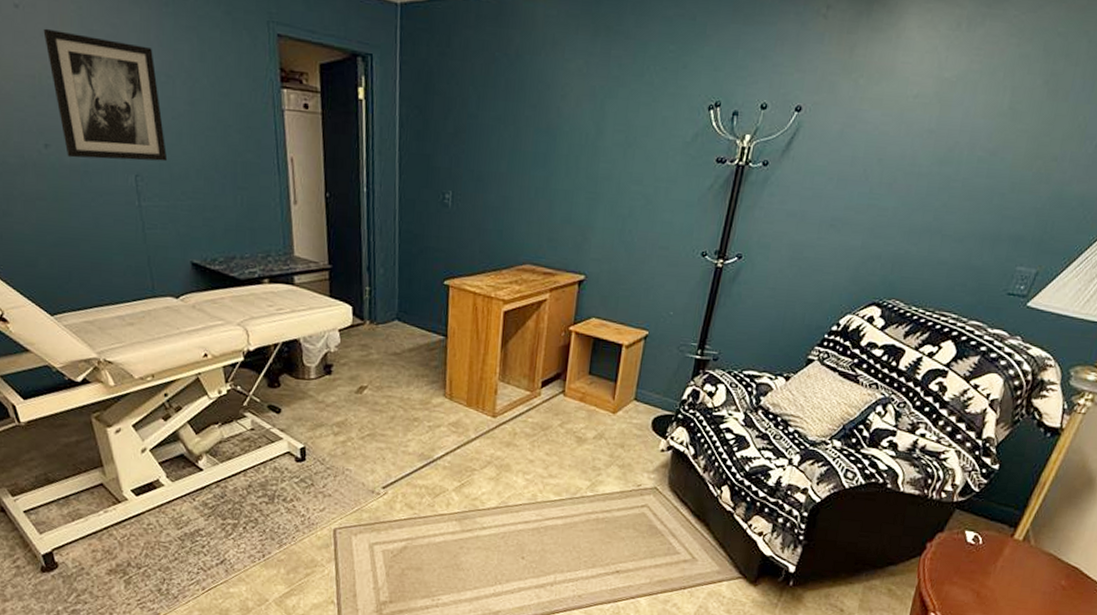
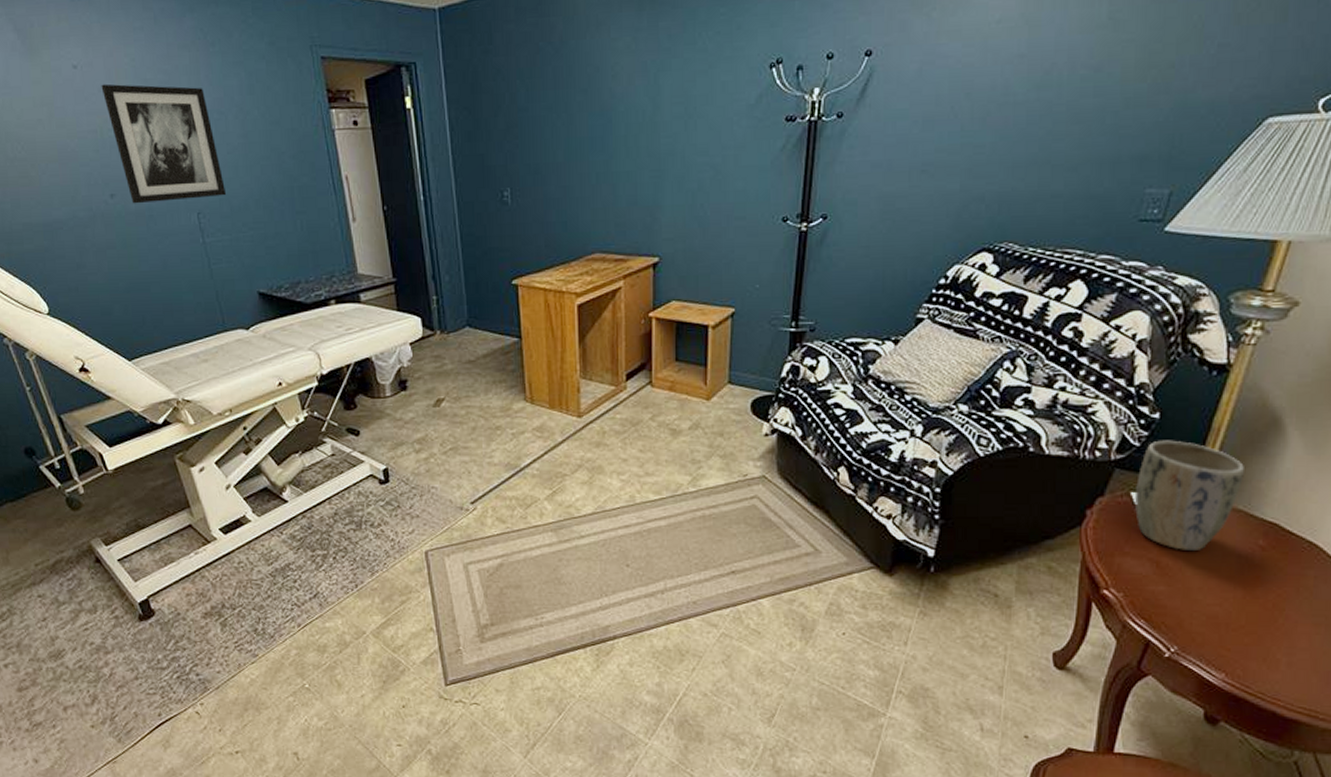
plant pot: none [966,488,1060,585] -> present [1134,440,1244,550]

